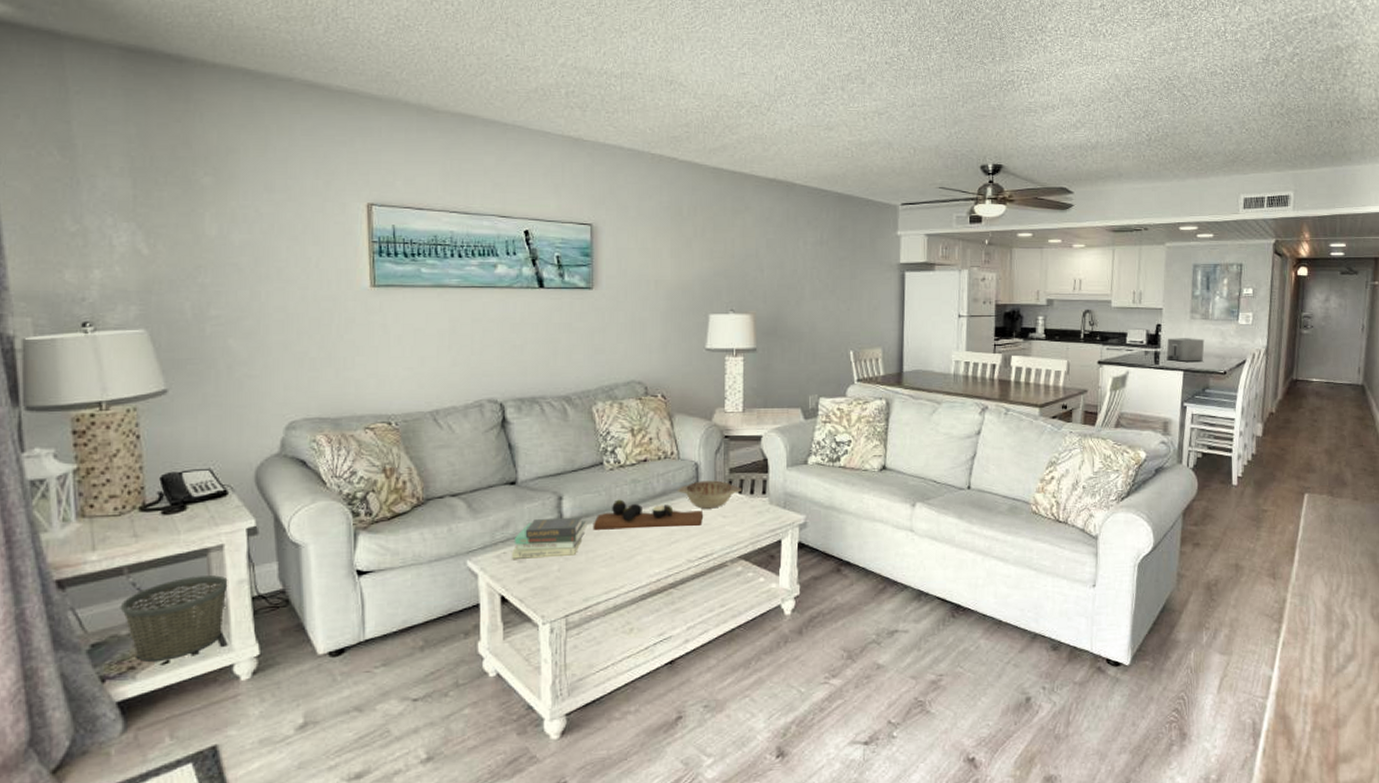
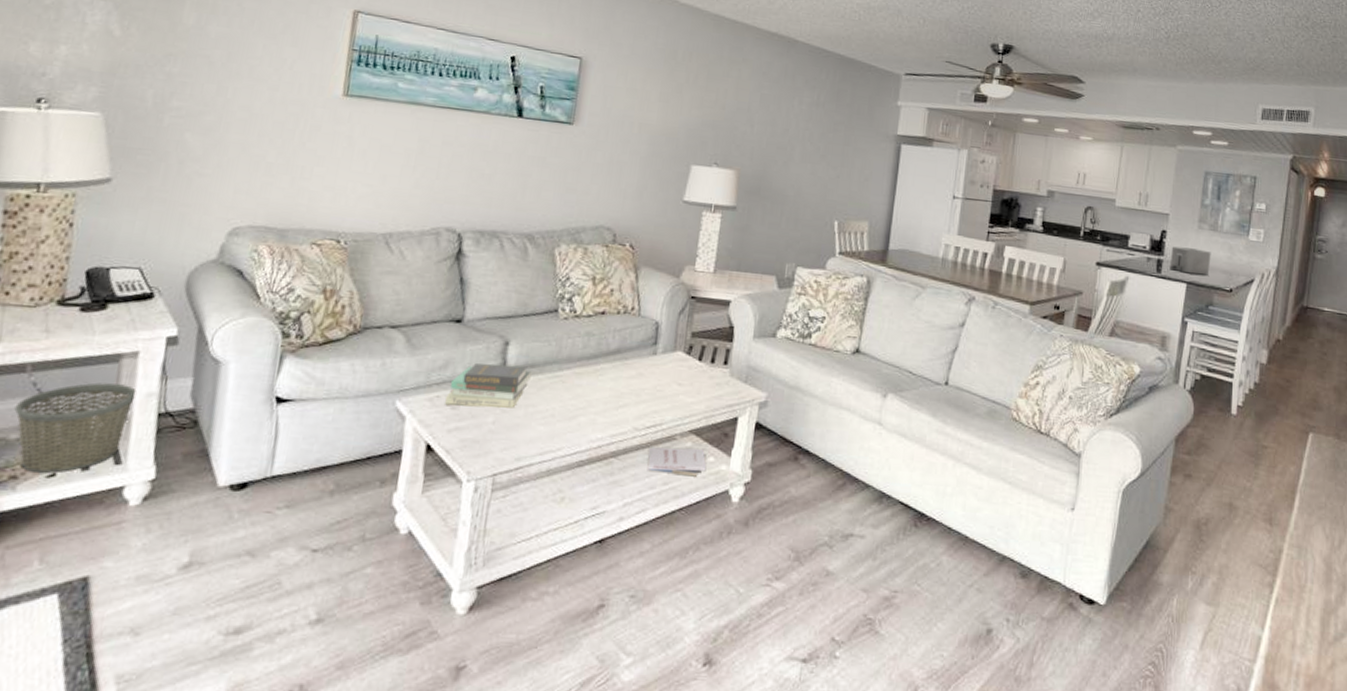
decorative tray: present [593,499,702,530] -> none [536,352,657,391]
decorative bowl: present [677,480,743,509] -> none [632,342,703,374]
books: none [703,571,758,597] -> present [647,447,707,477]

